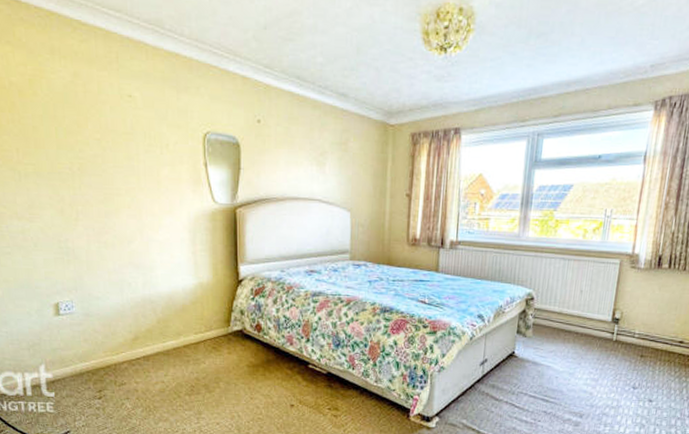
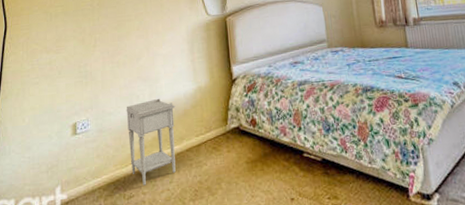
nightstand: none [116,288,173,375] -> present [126,98,176,186]

